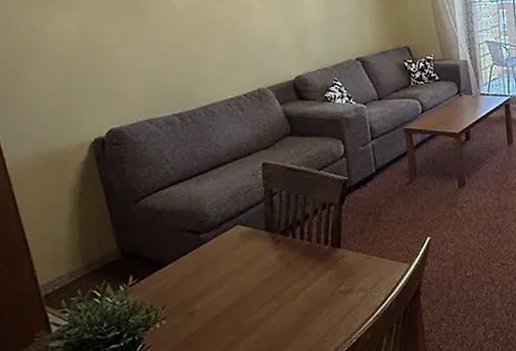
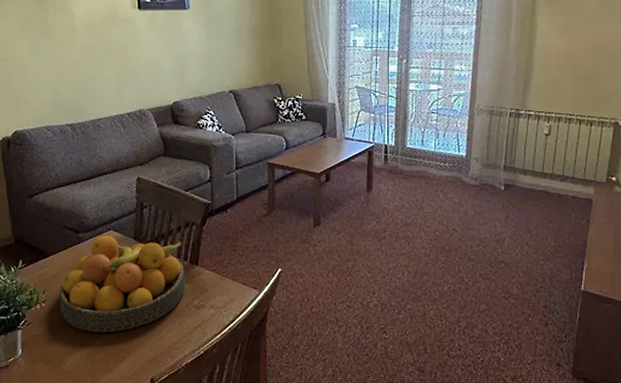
fruit bowl: none [181,225,330,343] -> present [58,235,186,333]

